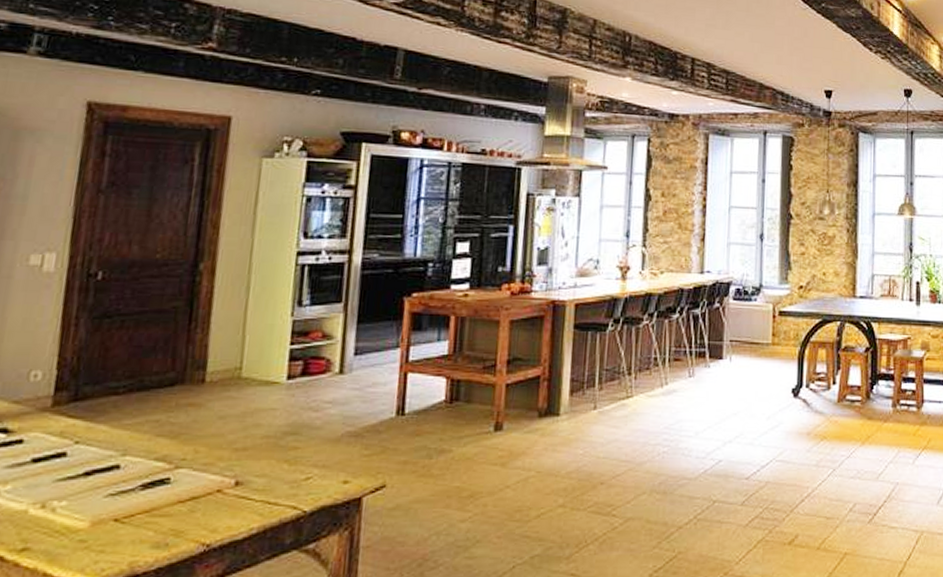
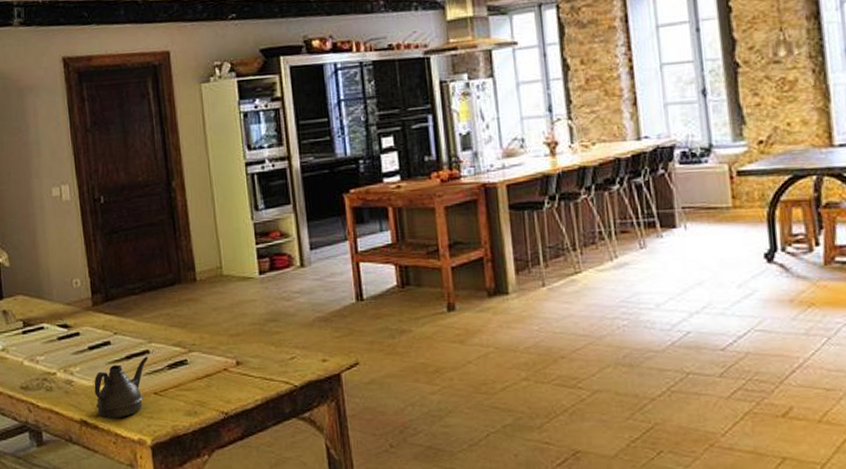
teapot: none [23,472,117,554] -> present [94,356,148,419]

